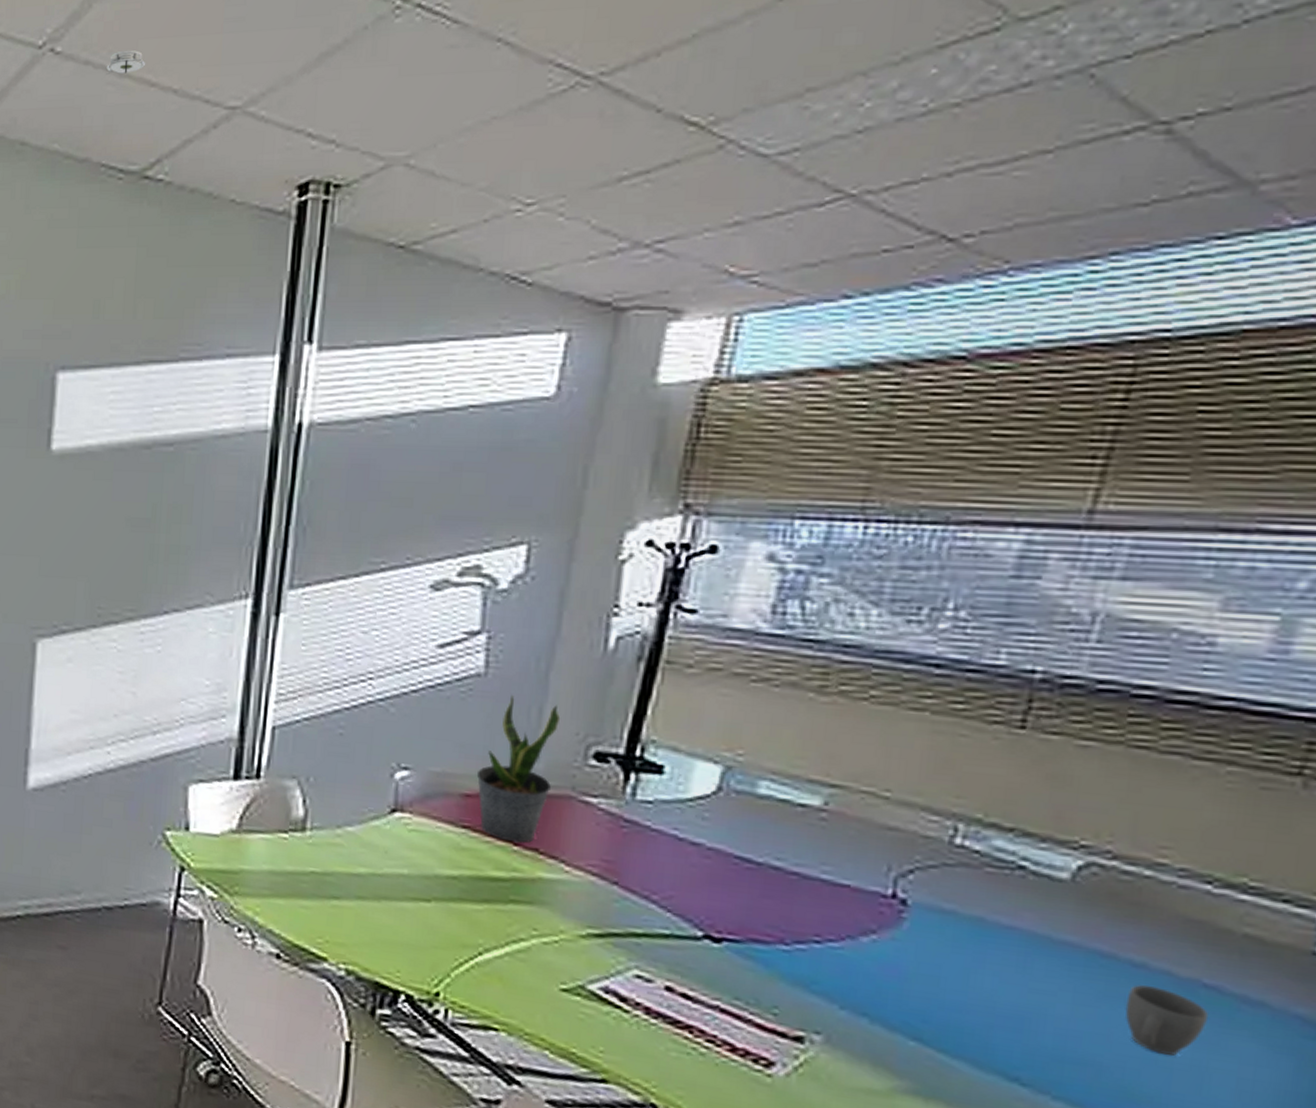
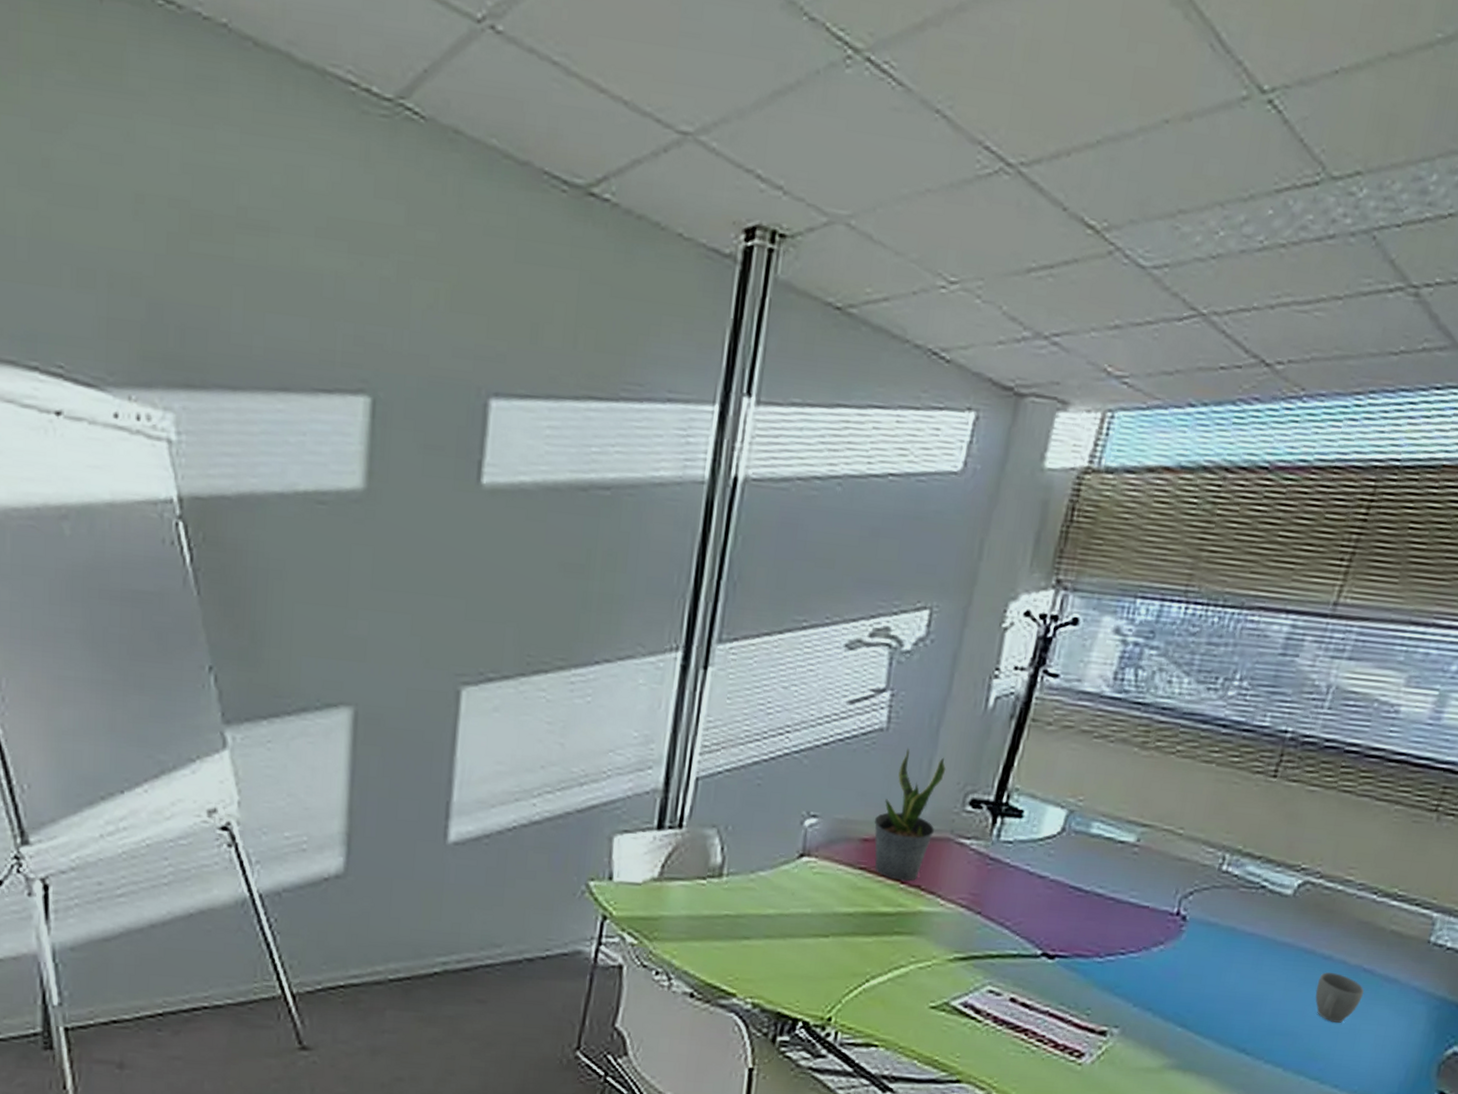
smoke detector: present [106,50,146,75] -> none [552,44,596,72]

